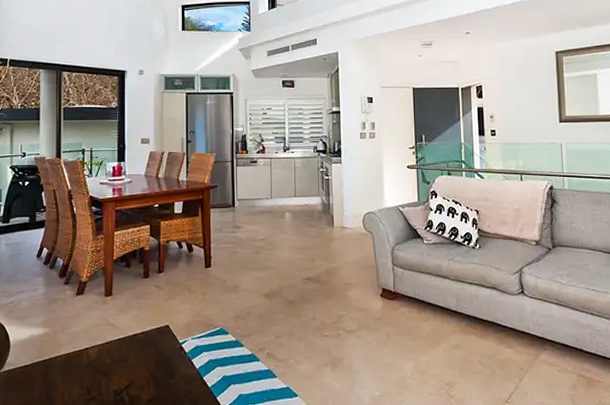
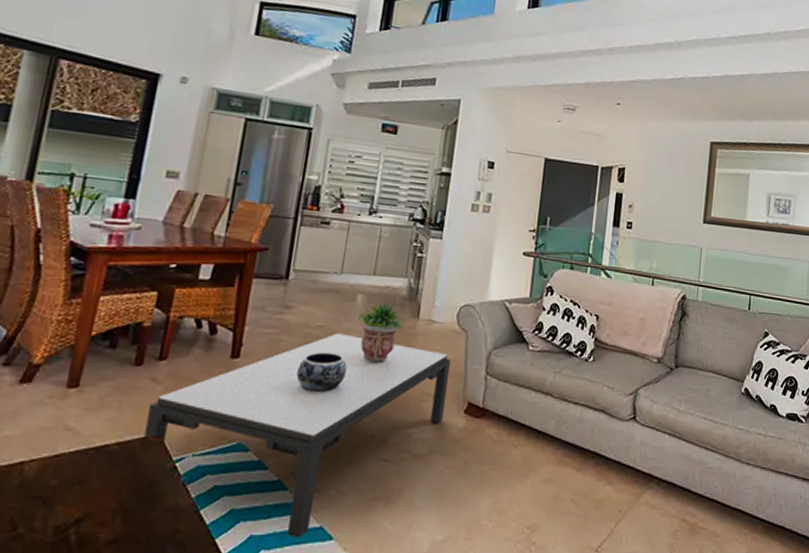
coffee table: none [158,243,365,396] -> present [144,333,450,538]
decorative bowl: none [252,258,287,289] -> present [296,352,347,393]
potted plant: none [288,216,324,262] -> present [357,301,405,362]

